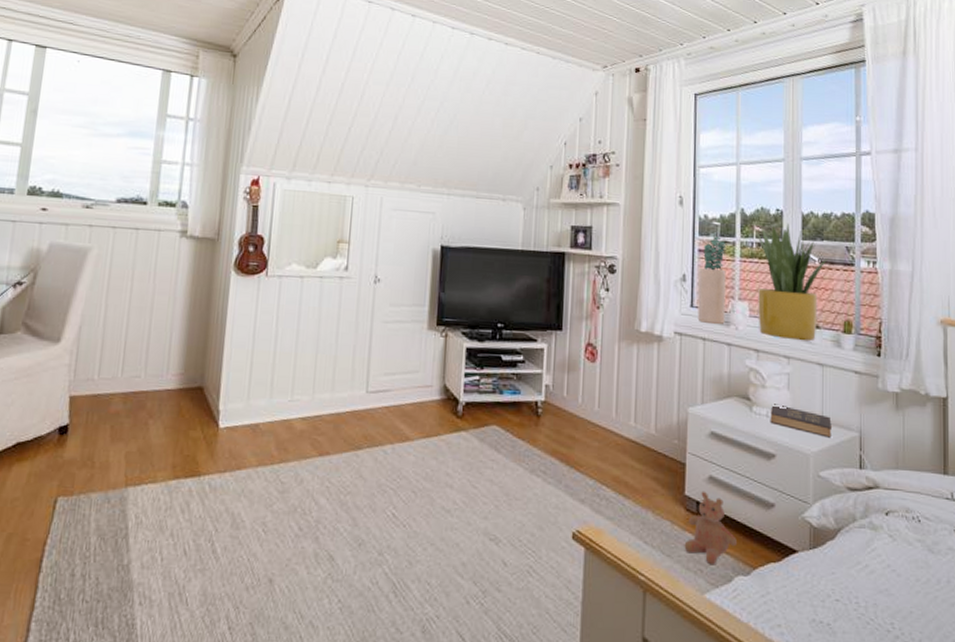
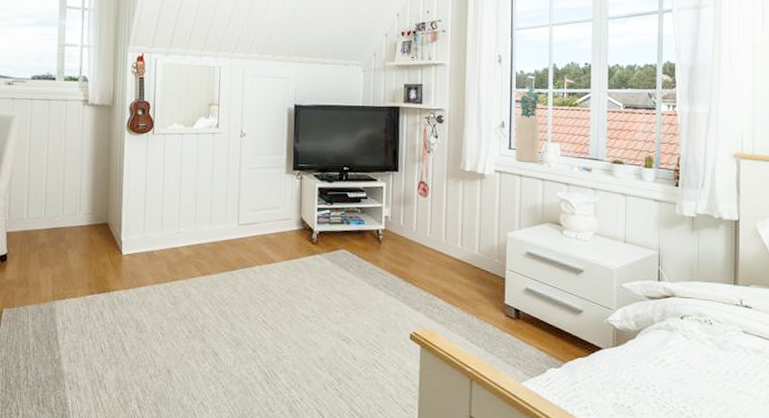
stuffed animal: present [684,491,737,565] -> none [504,300,549,360]
planter: present [755,223,827,342] -> none [566,74,631,175]
hardback book: present [770,404,832,438] -> none [578,228,633,256]

